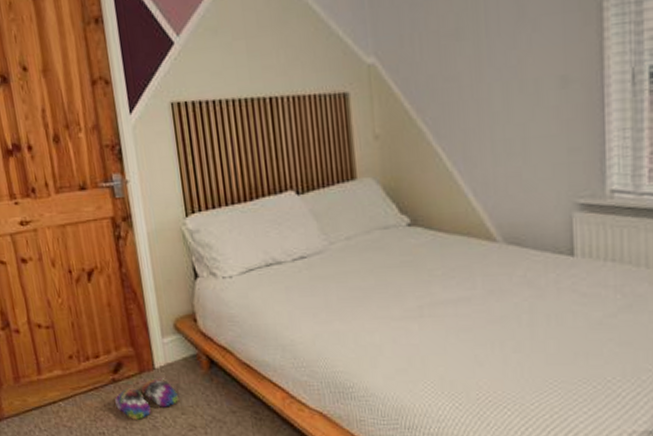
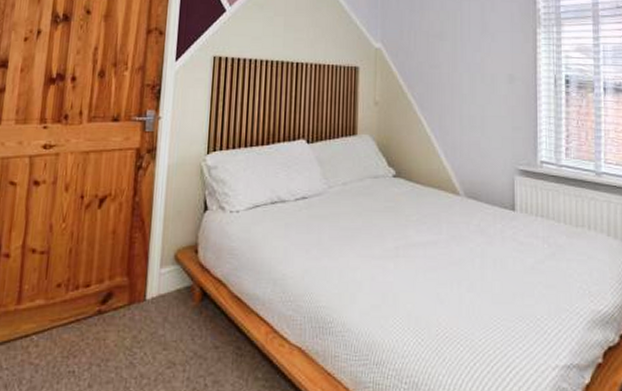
slippers: present [115,377,179,420] -> none [95,309,163,356]

